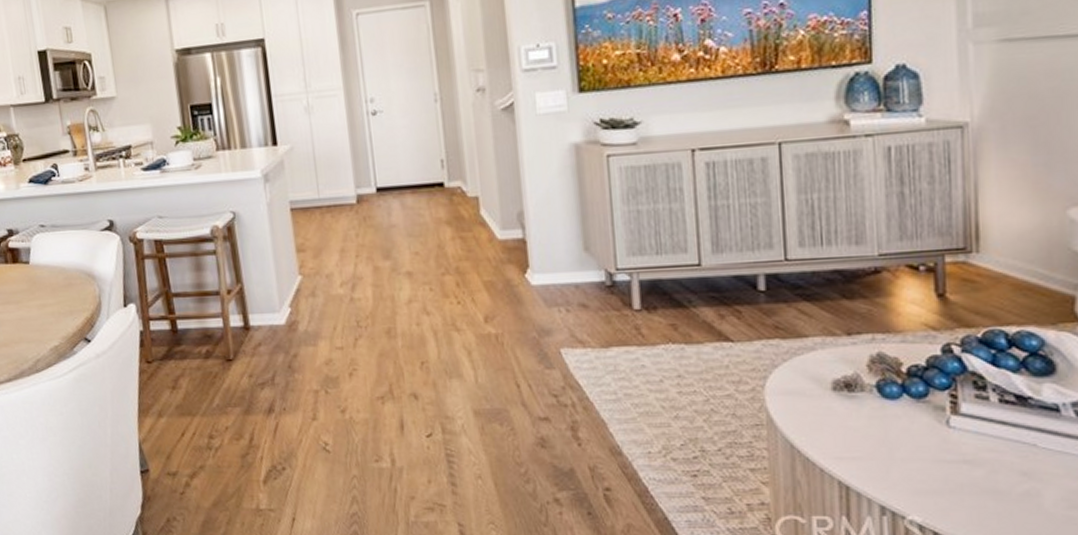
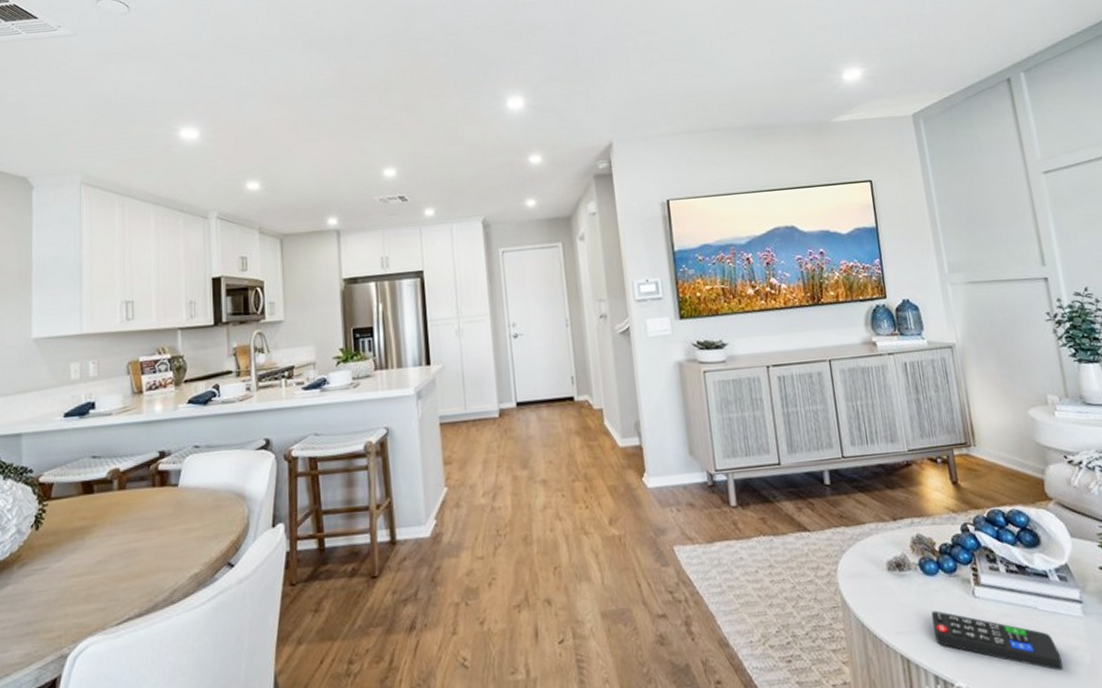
remote control: none [884,438,1061,515] -> present [931,610,1063,671]

